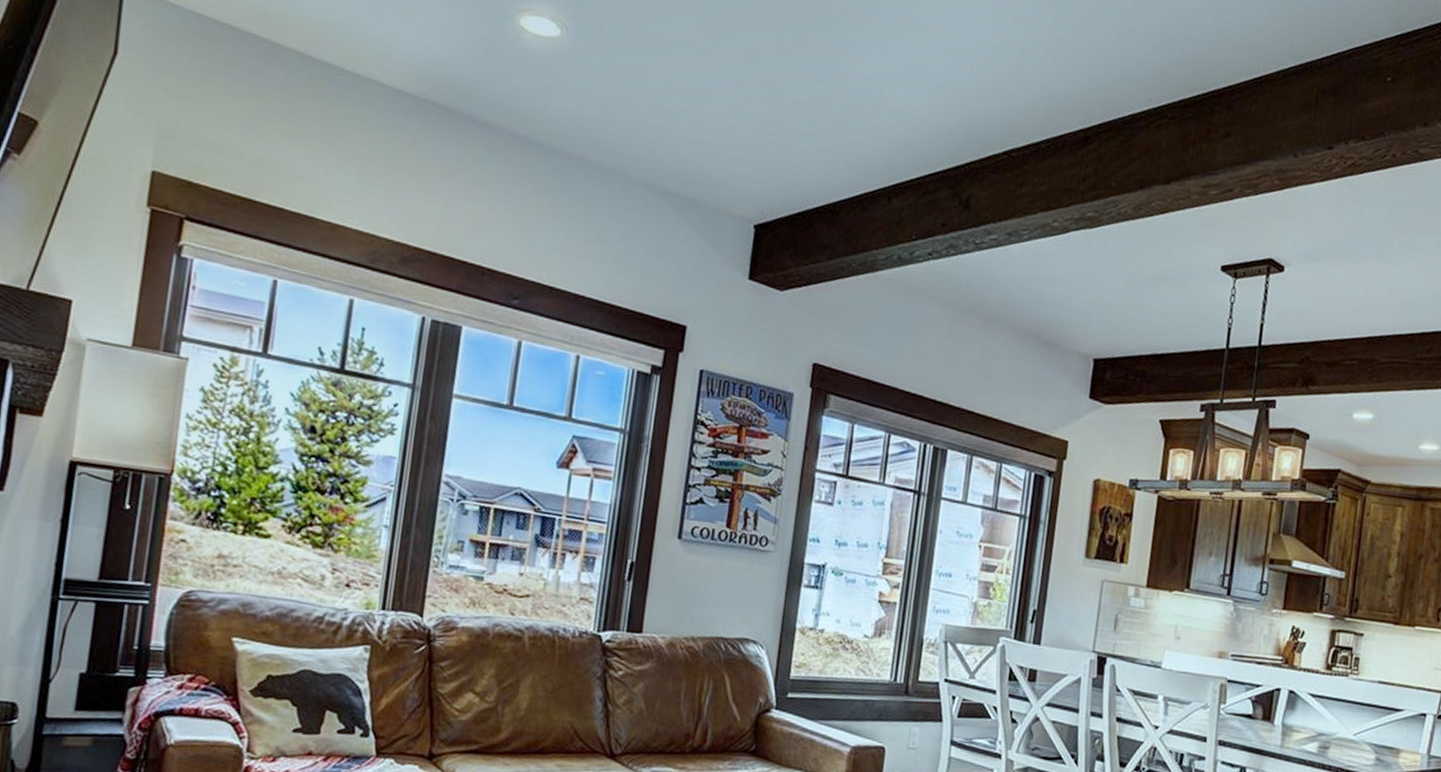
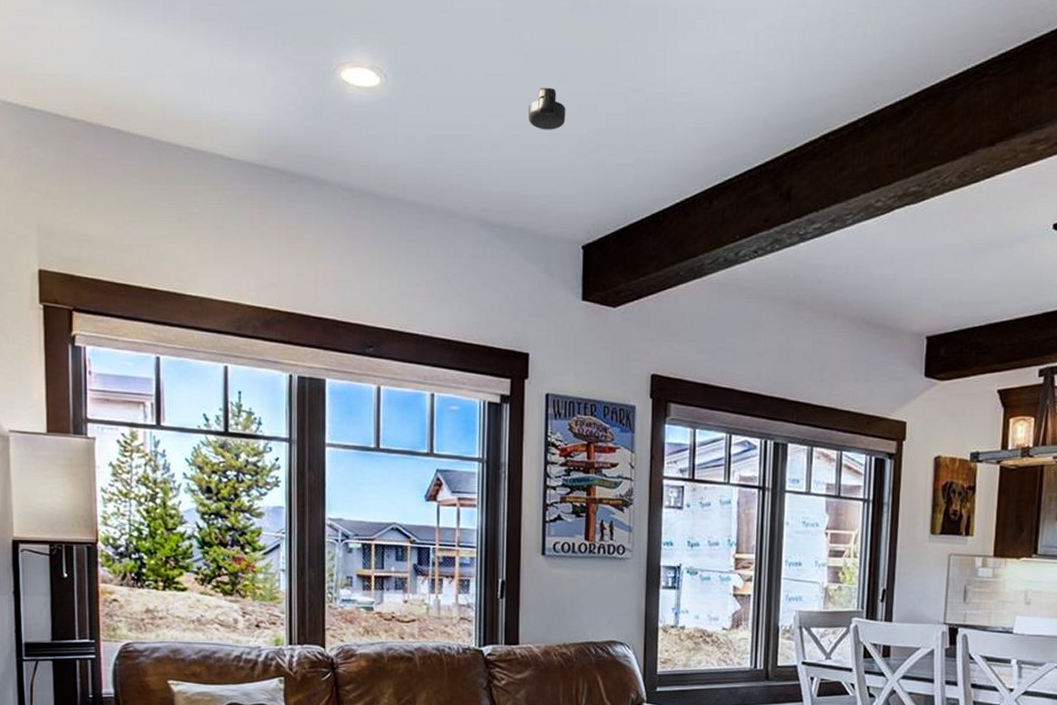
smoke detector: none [711,64,751,107] -> present [527,87,566,130]

